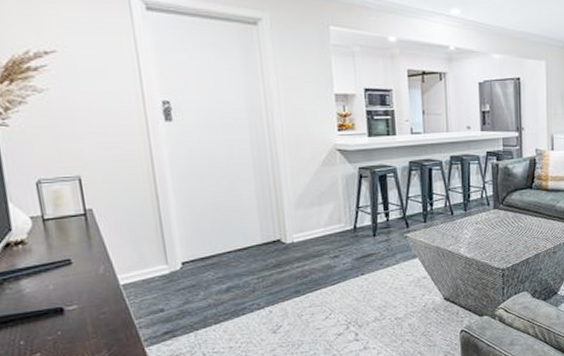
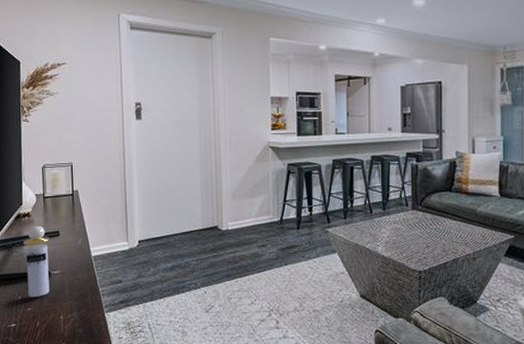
perfume bottle: none [18,254,65,341] -> present [23,226,51,298]

